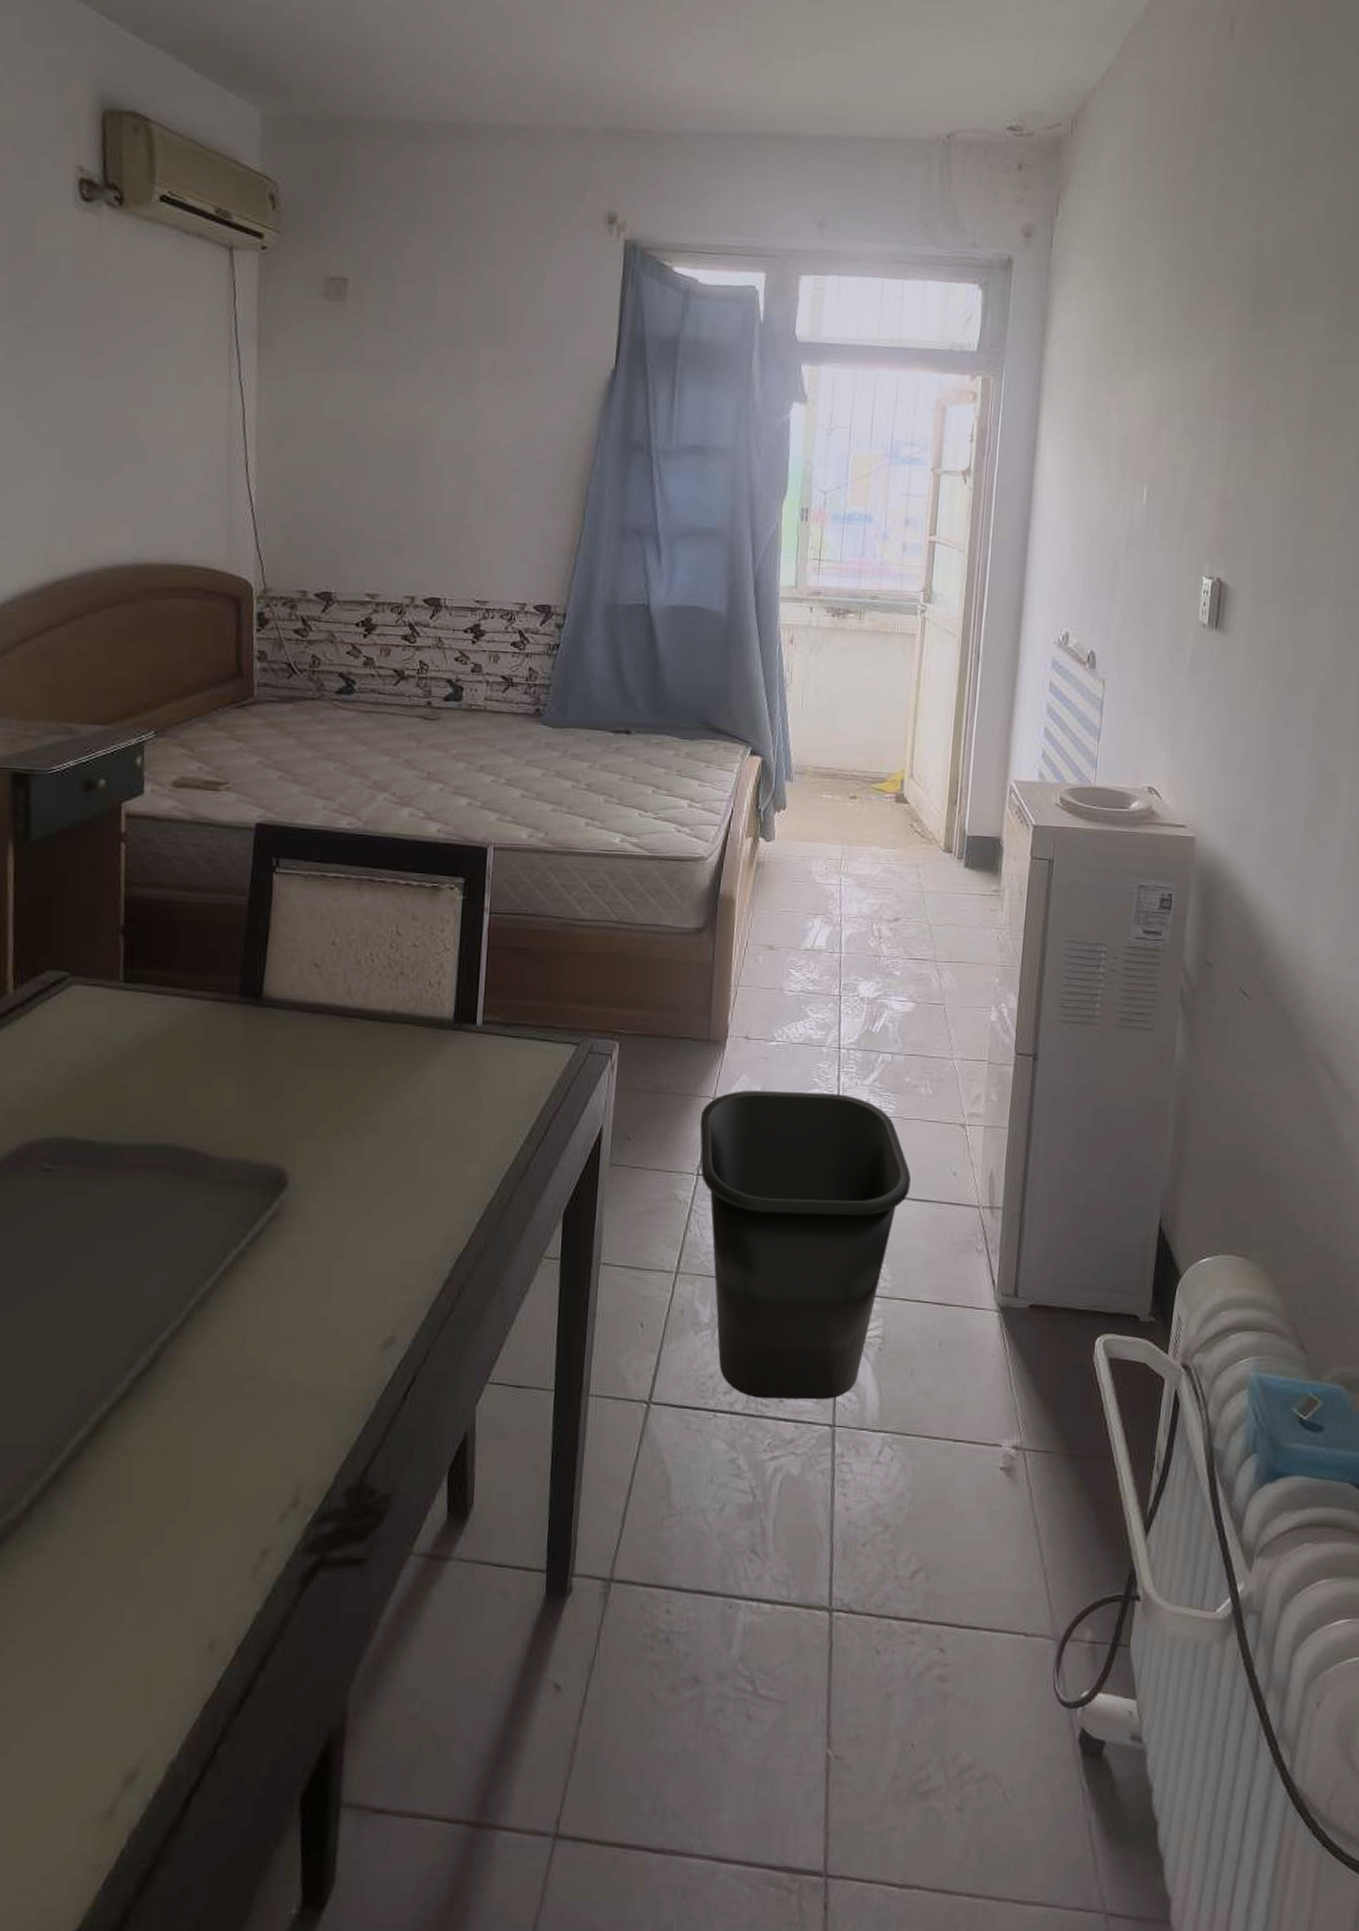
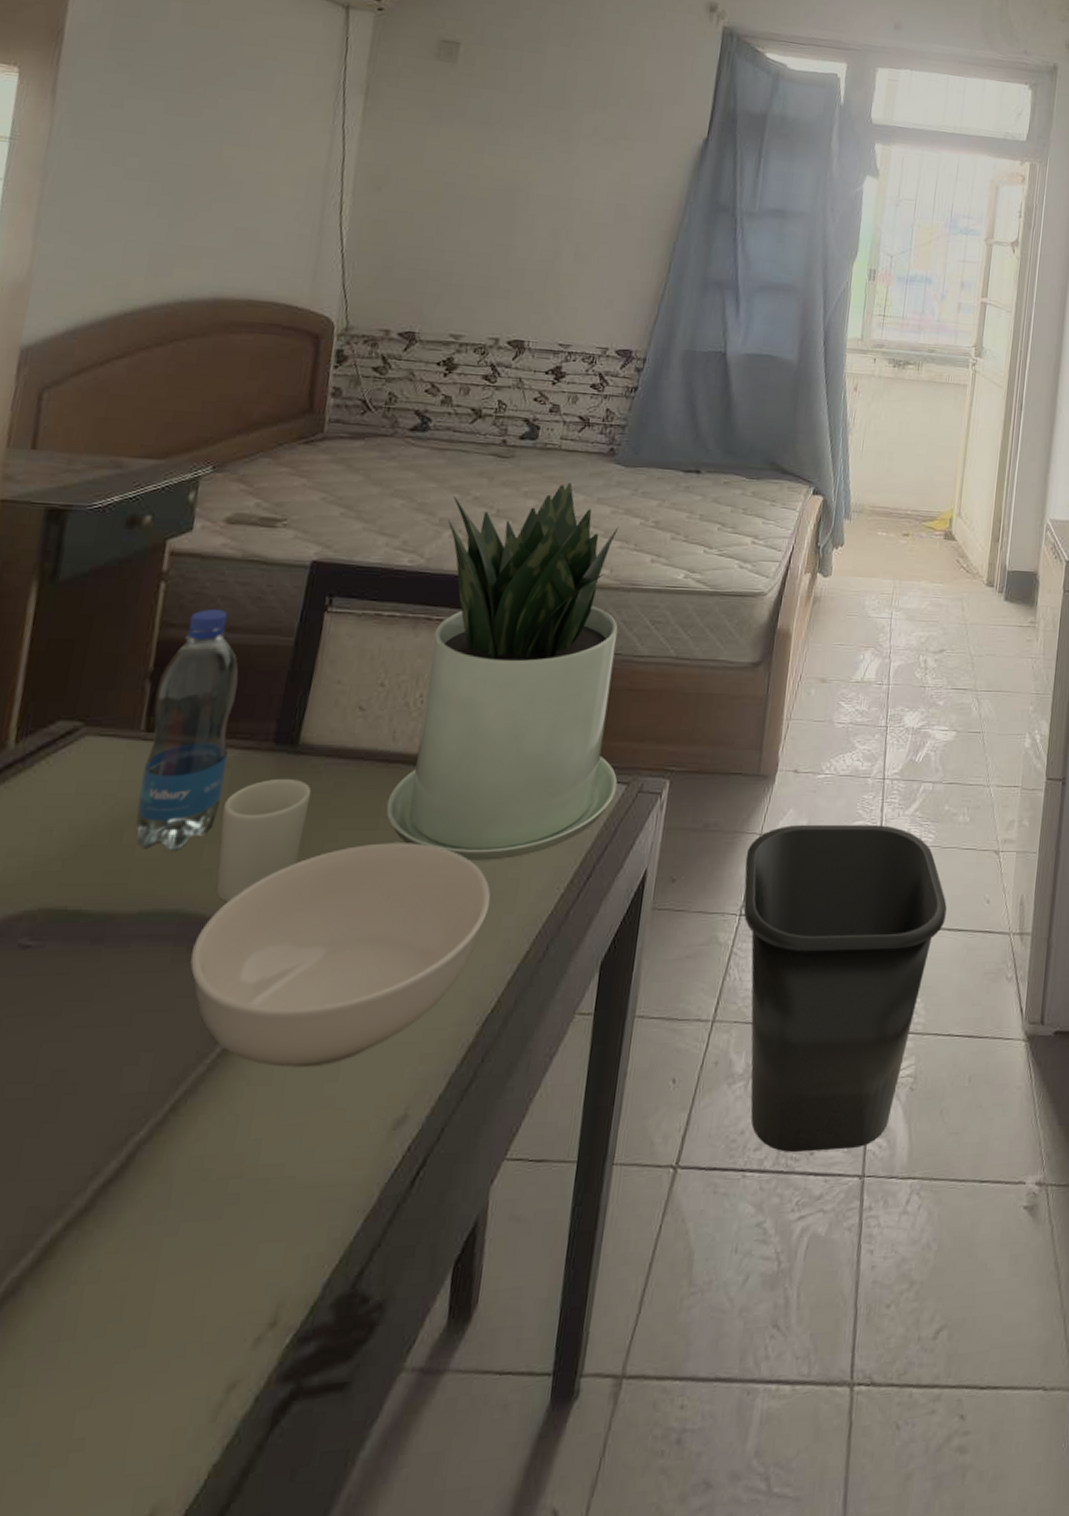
bottle: none [125,868,201,1091] -> present [135,608,240,850]
bowl: none [189,1091,454,1290] -> present [190,843,491,1068]
mug: none [201,1028,279,1140] -> present [216,778,312,902]
planter: none [349,744,568,1112] -> present [386,482,619,861]

